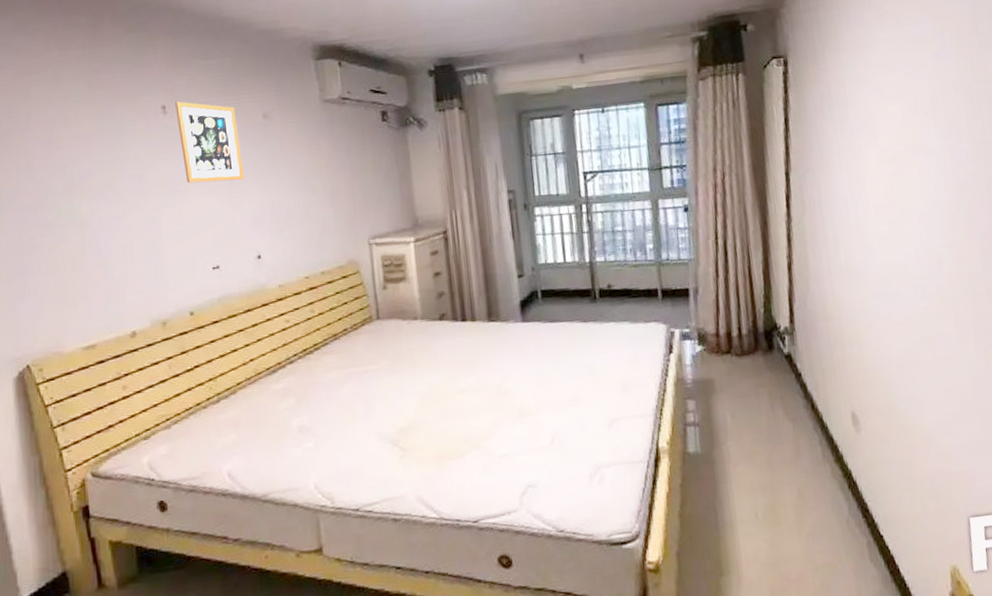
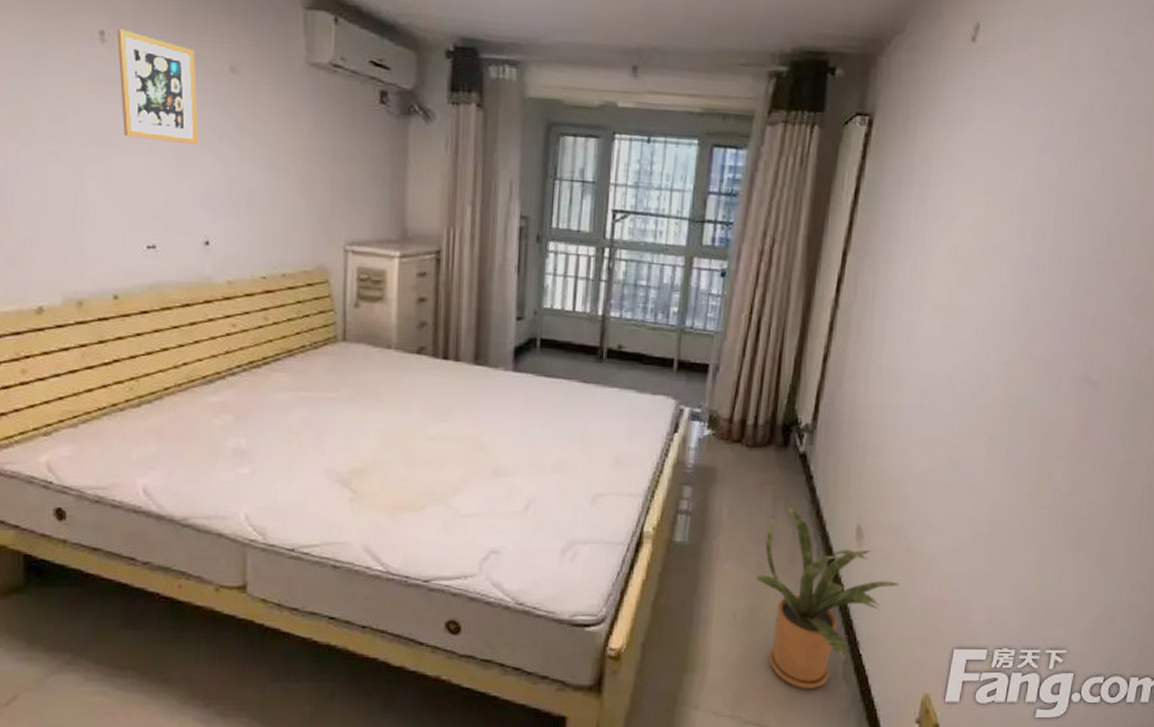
house plant: none [768,402,903,577] -> present [755,503,899,689]

